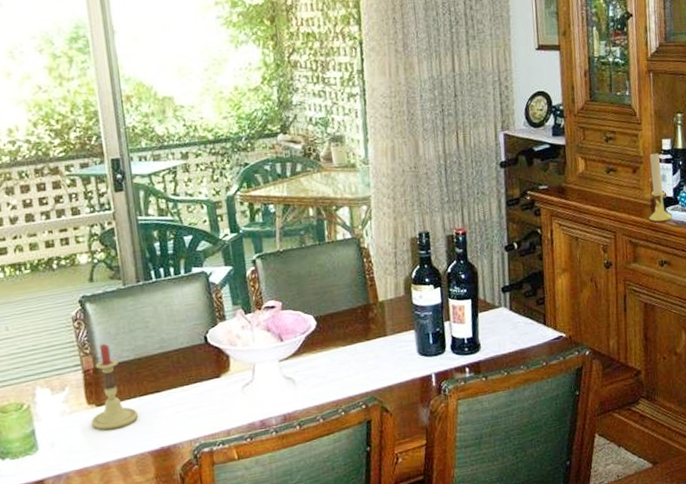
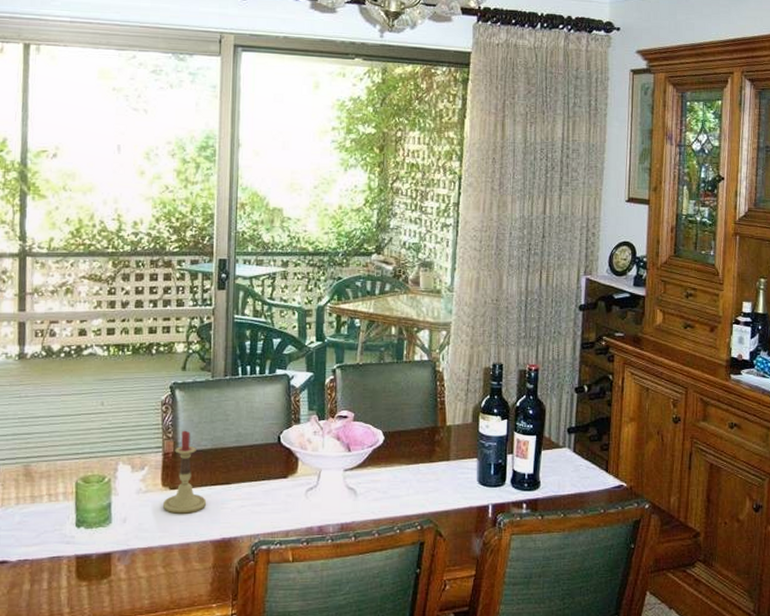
candle holder: present [648,152,673,224] -> none [721,313,747,385]

